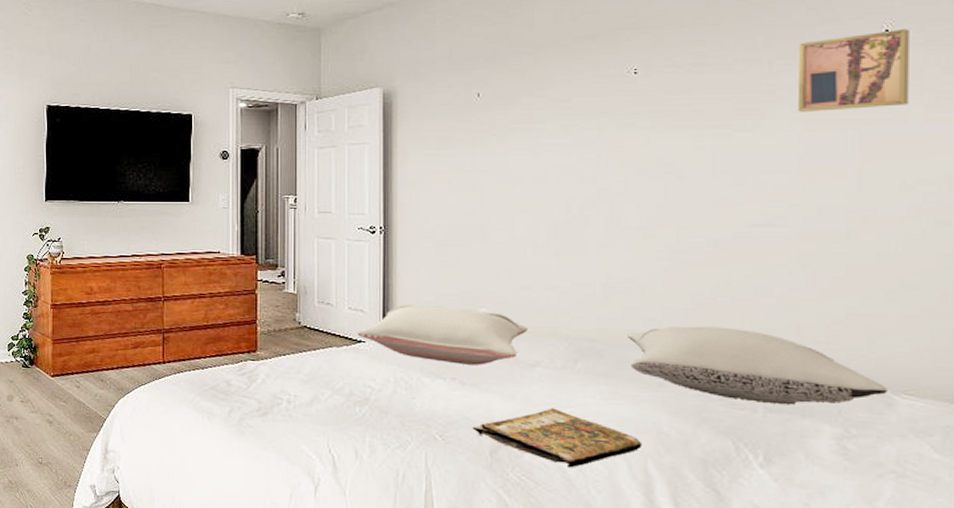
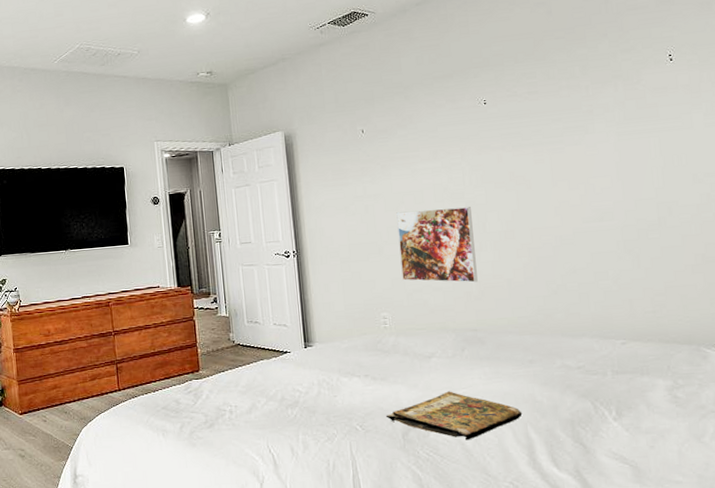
pillow: present [356,304,528,365] -> none [282,314,422,363]
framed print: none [509,193,604,284] -> present [396,207,478,283]
pillow: present [627,326,887,406] -> none [501,308,702,368]
wall art: present [799,29,909,112] -> none [607,53,692,126]

